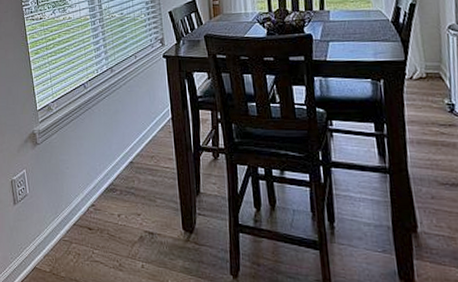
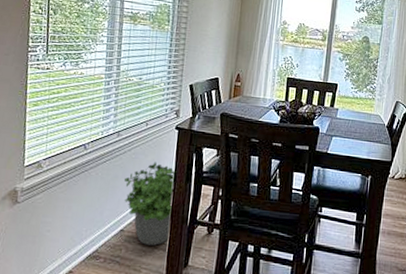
potted plant: none [124,92,178,175] -> present [124,162,177,246]

